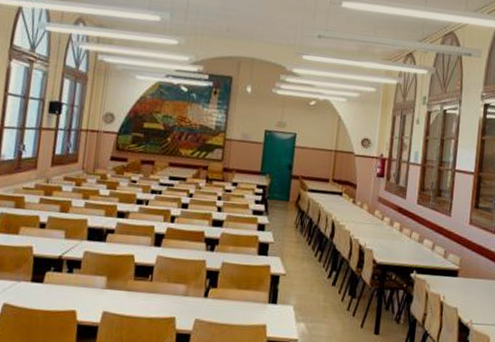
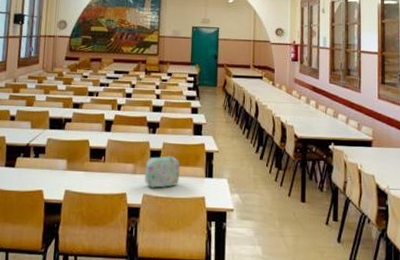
lunch box: none [197,277,241,313] -> present [144,156,181,188]

